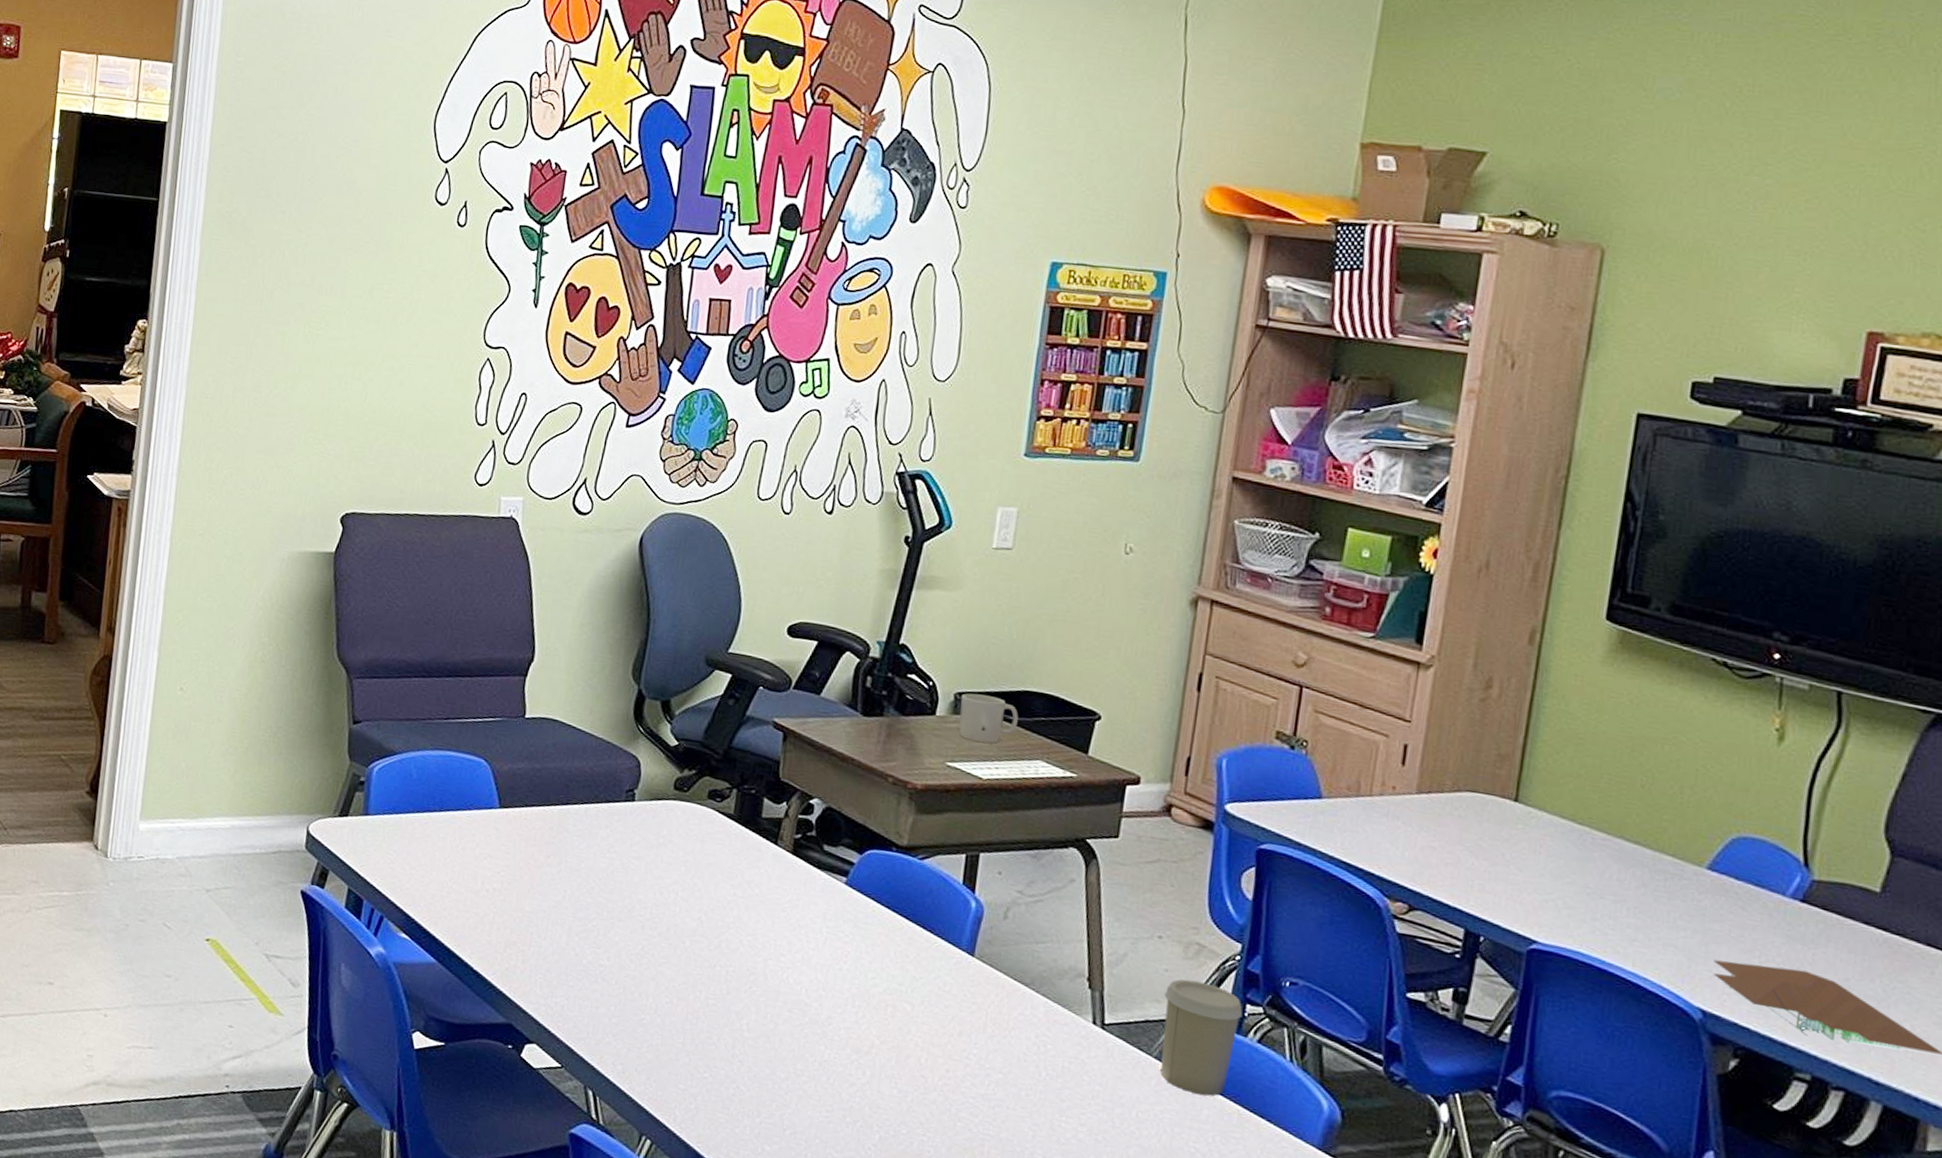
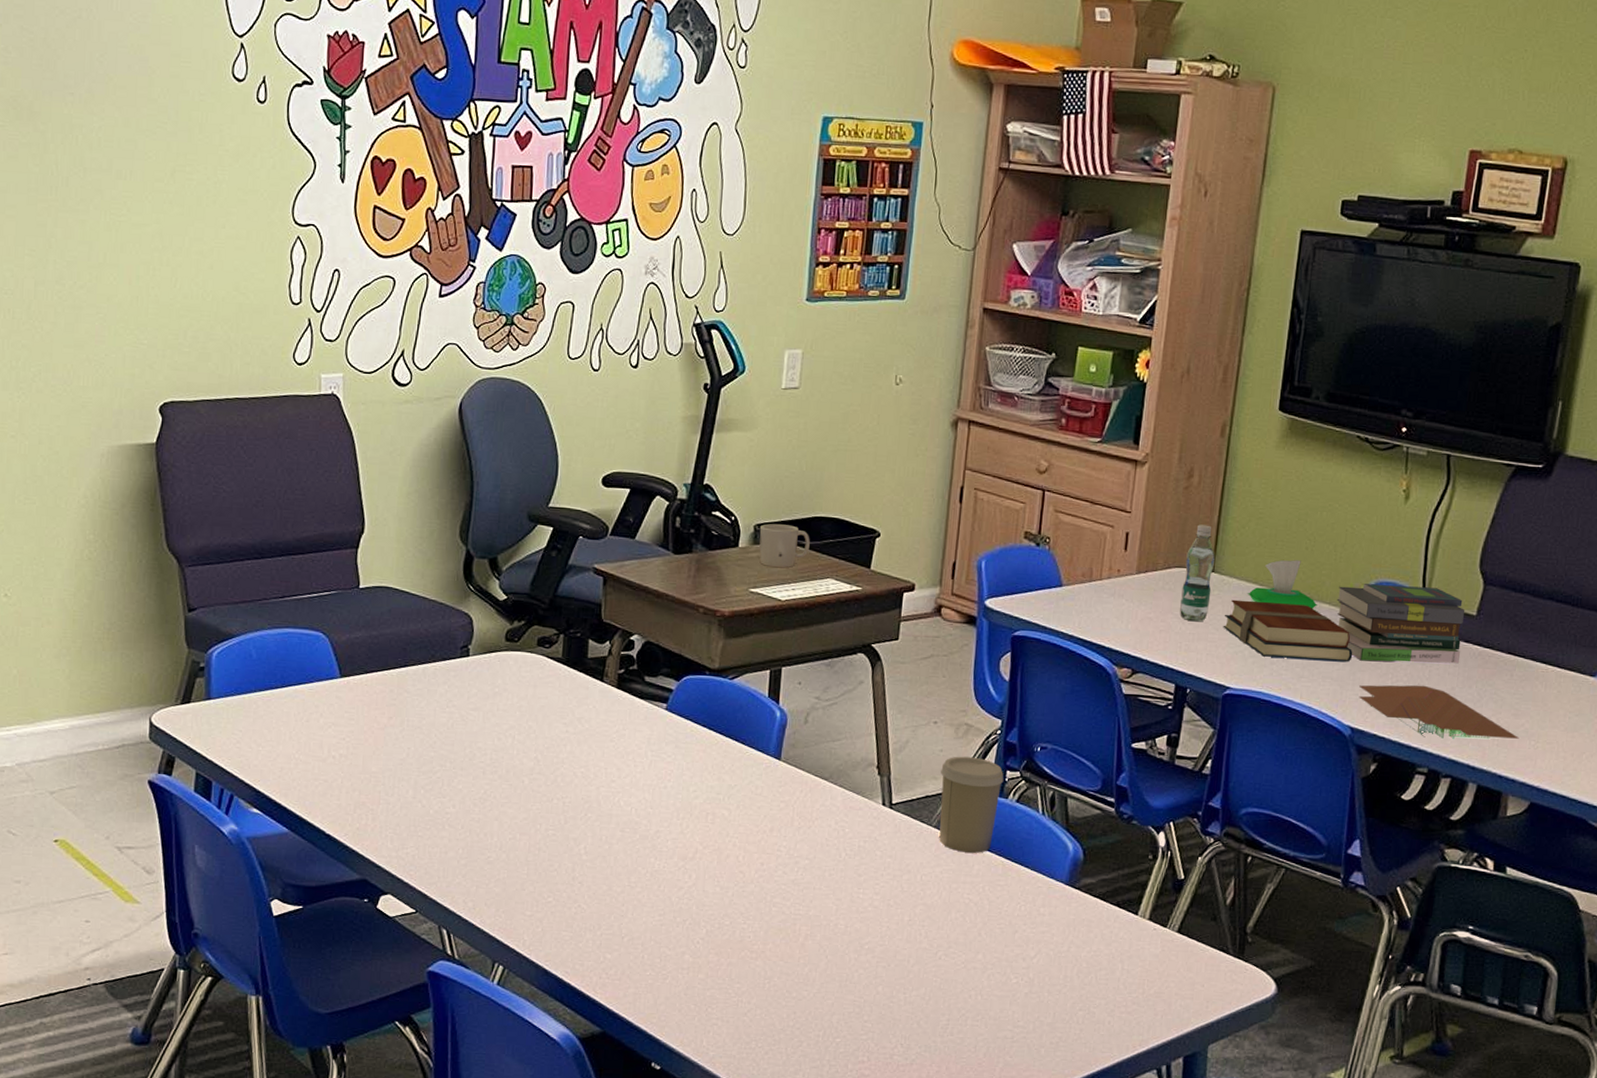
bottle: none [1471,744,1521,859] -> present [1179,524,1216,622]
books: none [1528,837,1706,930] -> present [1223,599,1353,662]
wet wipes pack: none [1562,796,1657,860] -> present [1248,560,1318,609]
books: none [1683,836,1864,950] -> present [1336,584,1465,664]

